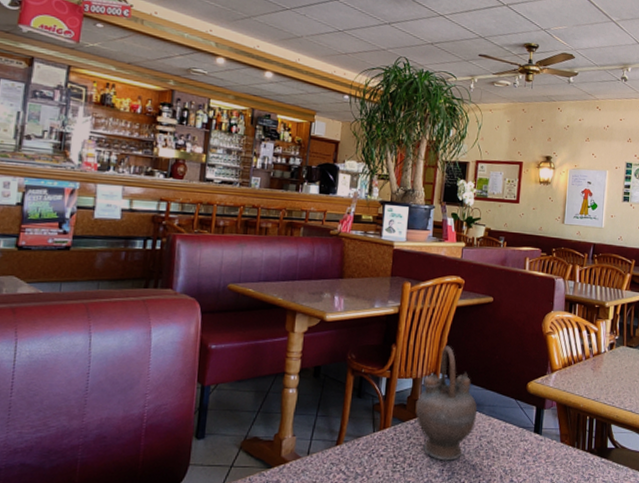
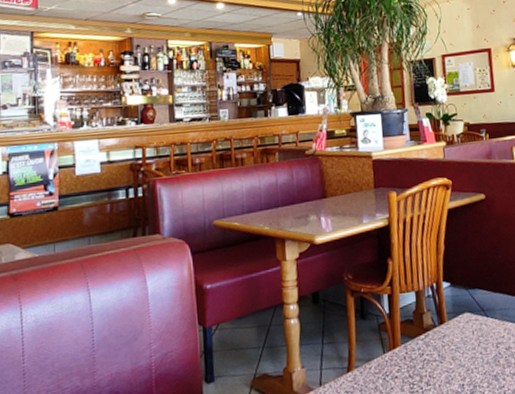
teapot: present [416,346,478,461] -> none [423,252,490,375]

